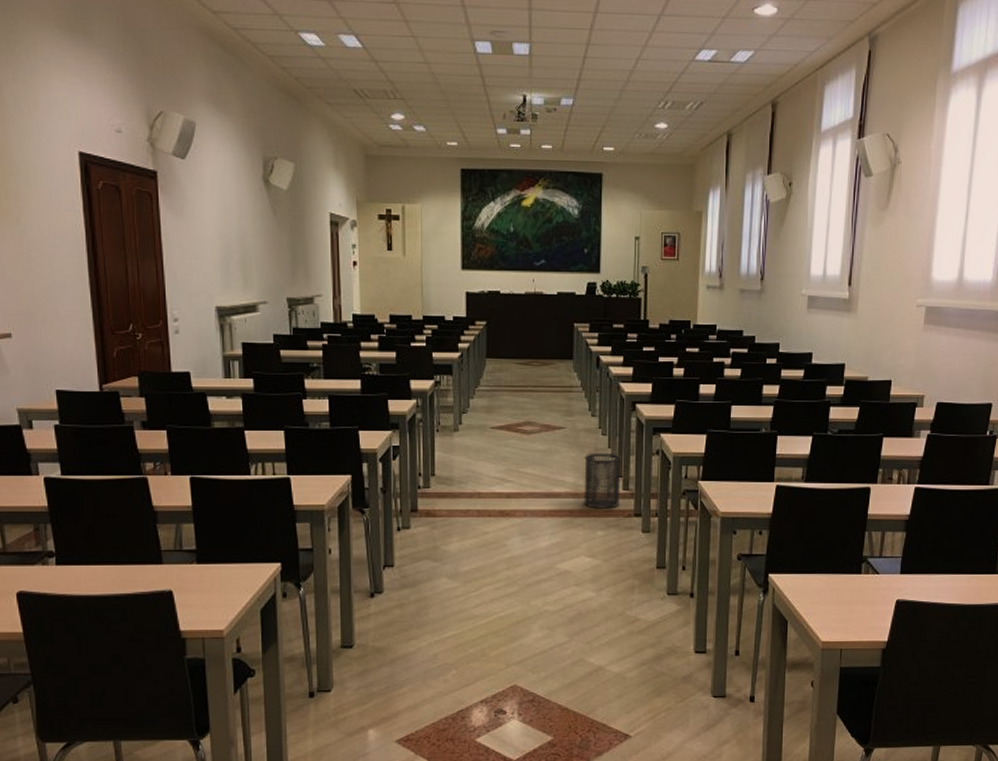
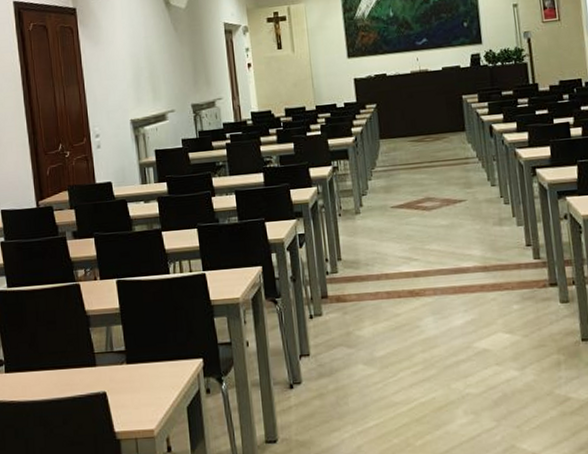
trash can: present [584,452,622,510] -> none [489,222,532,282]

